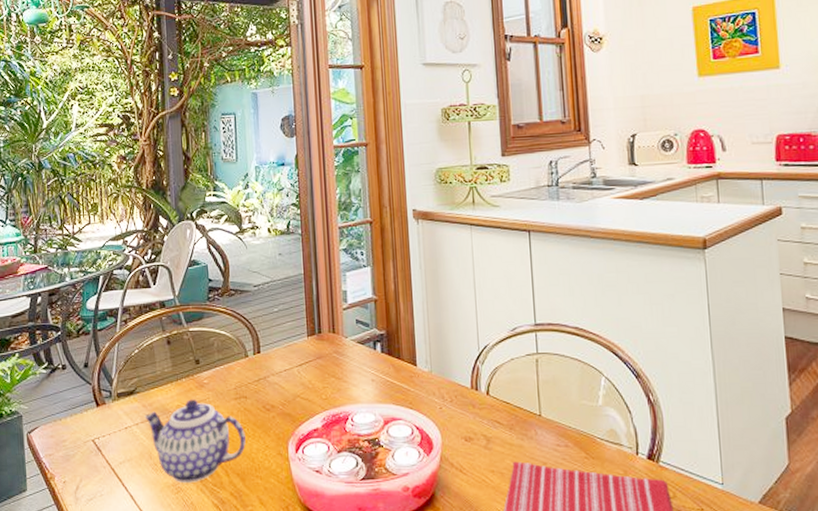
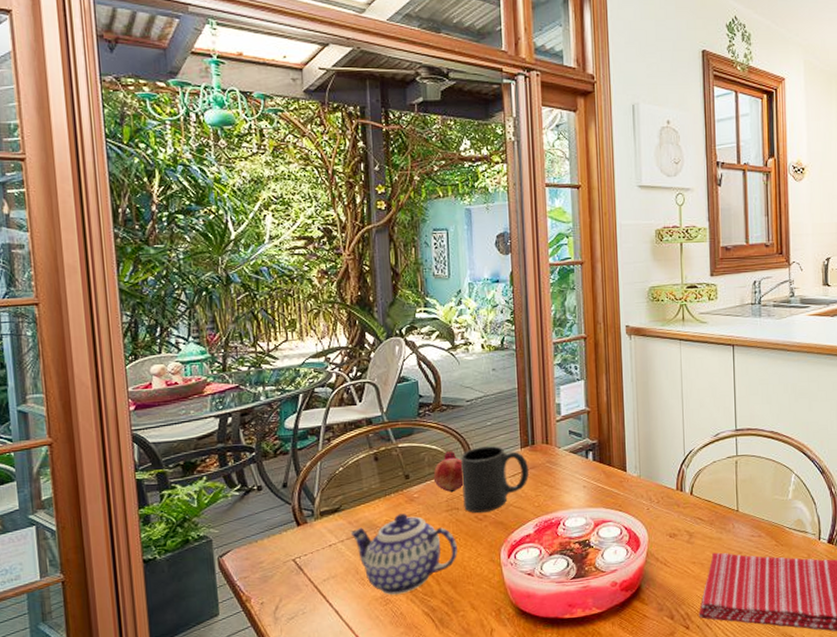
fruit: none [222,336,252,380] -> present [433,450,464,493]
mug: none [249,332,316,403] -> present [461,445,530,514]

